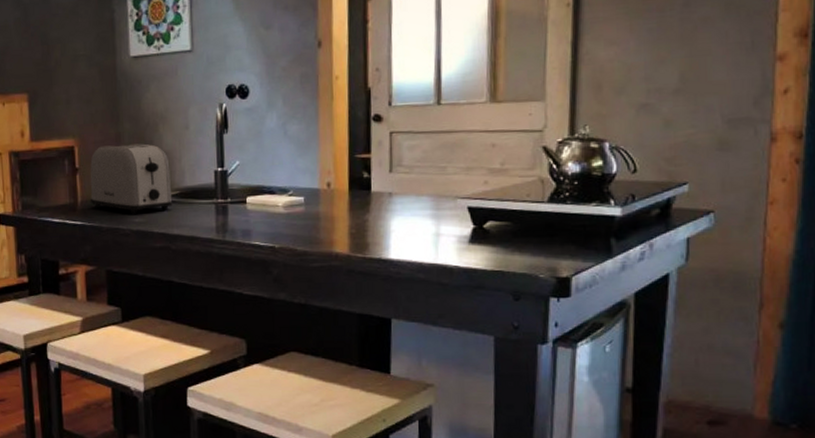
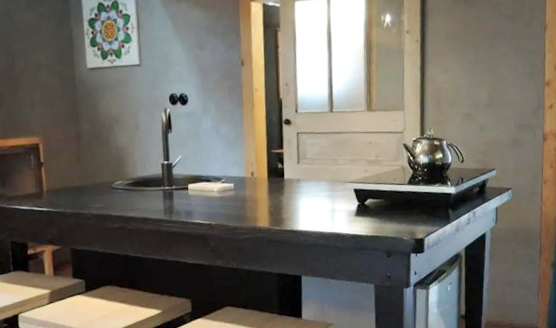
toaster: present [90,143,173,214] -> none [54,141,127,201]

